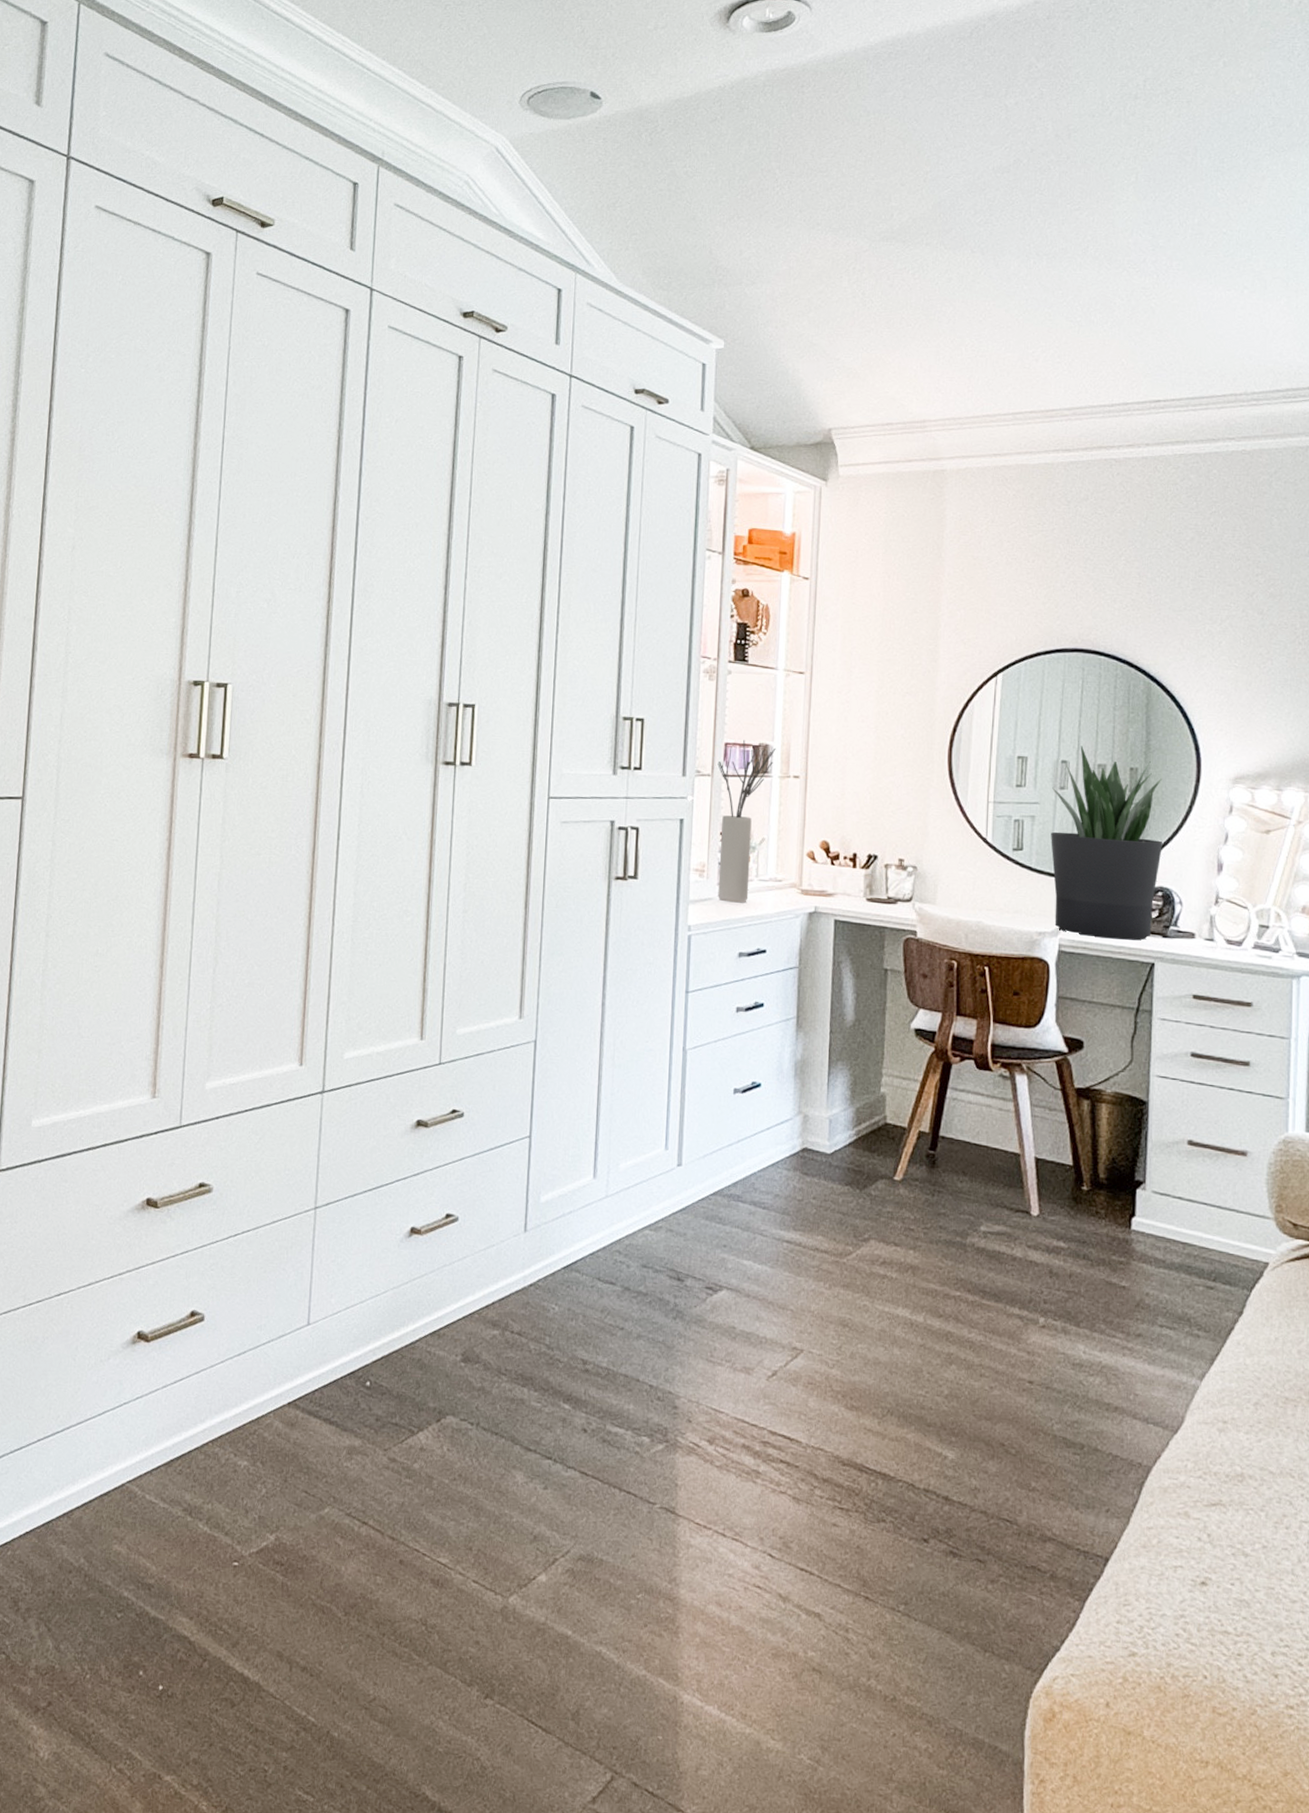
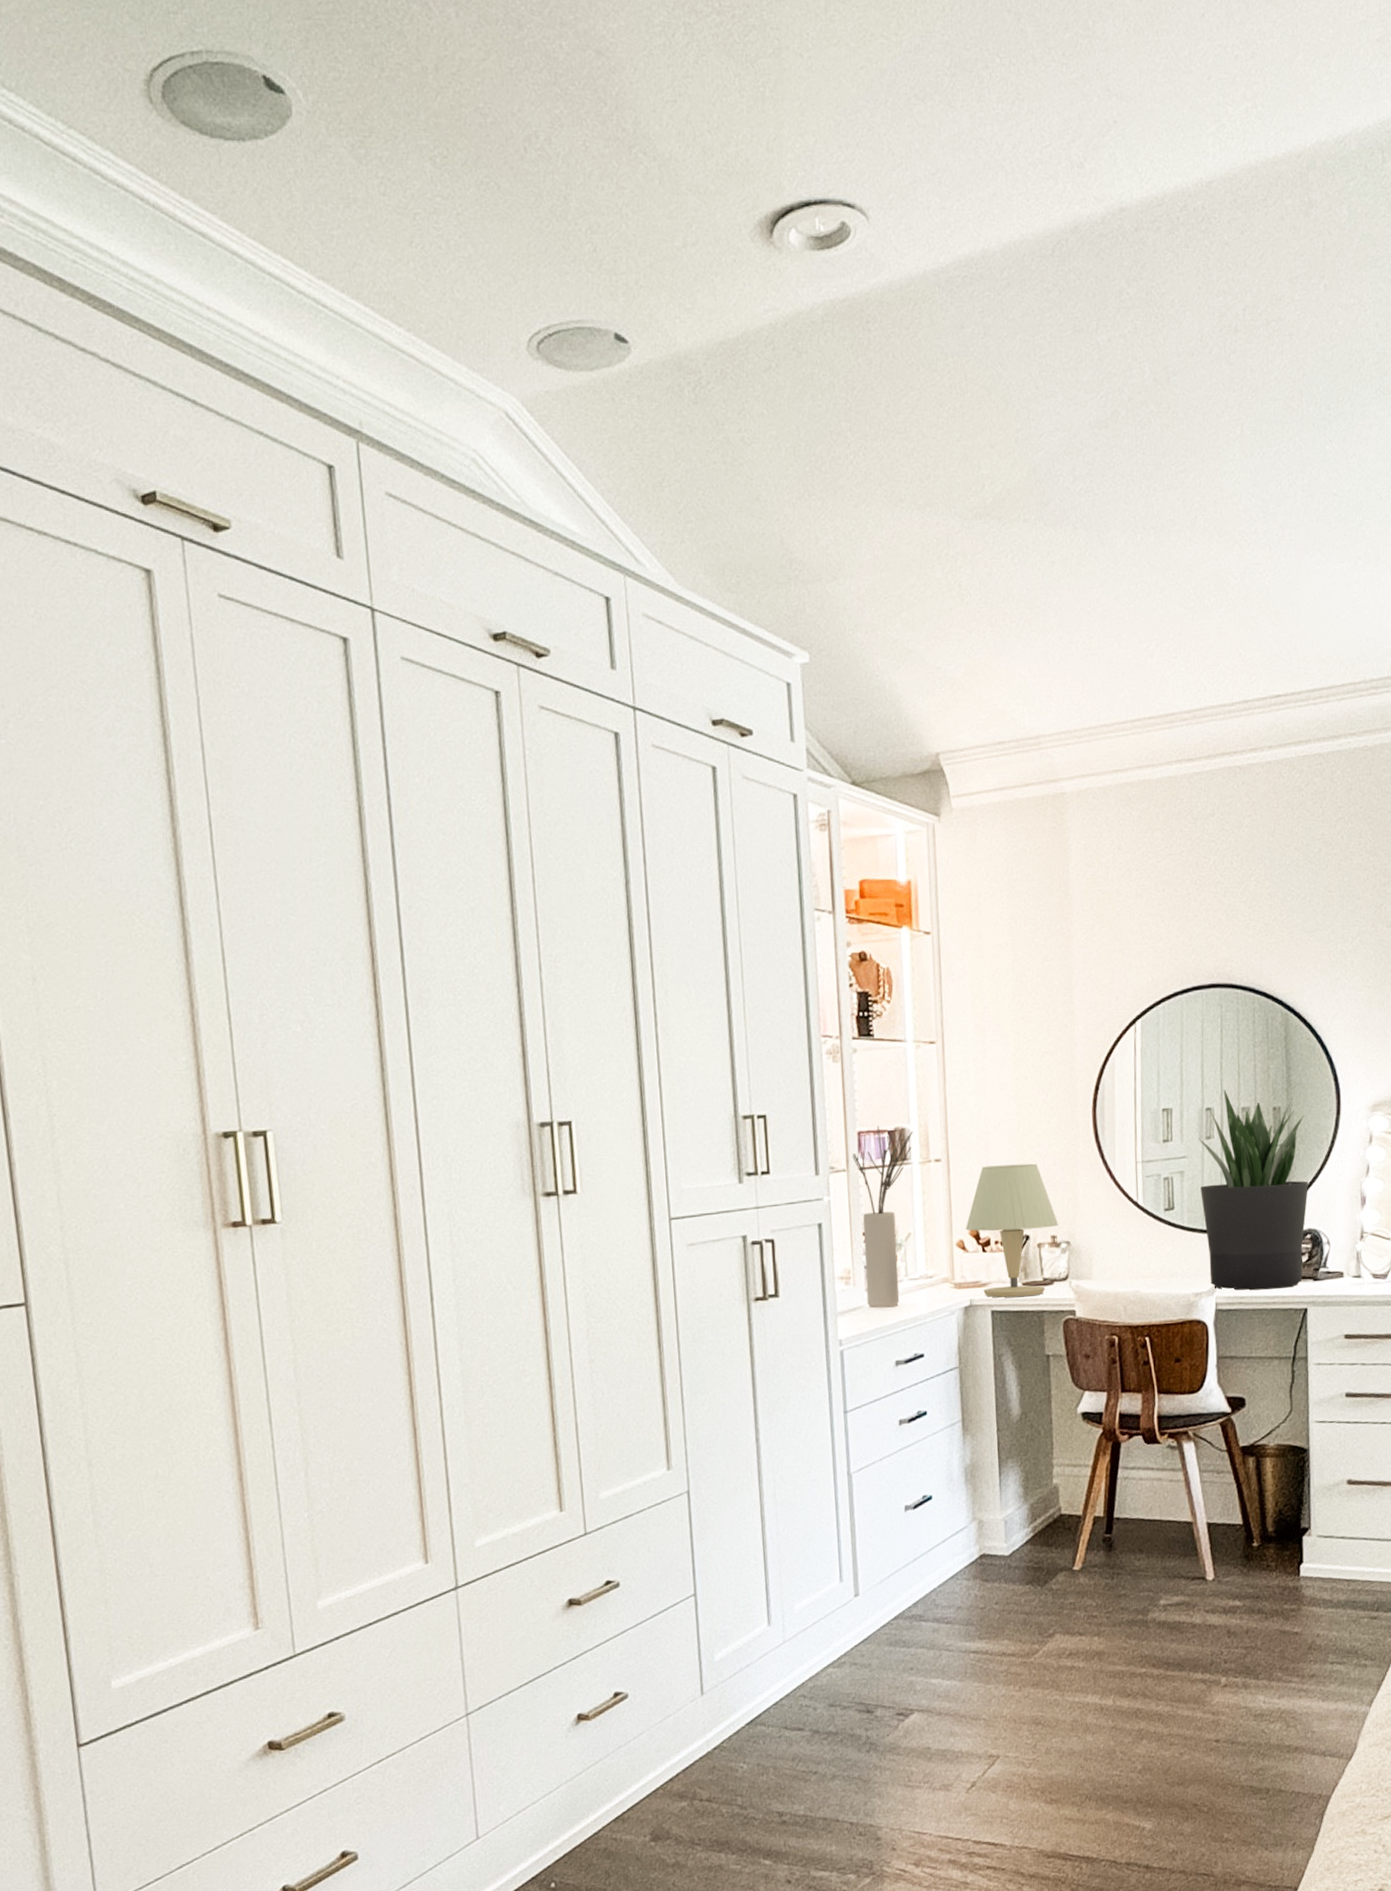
table lamp: none [816,787,907,912] -> present [965,1163,1059,1298]

